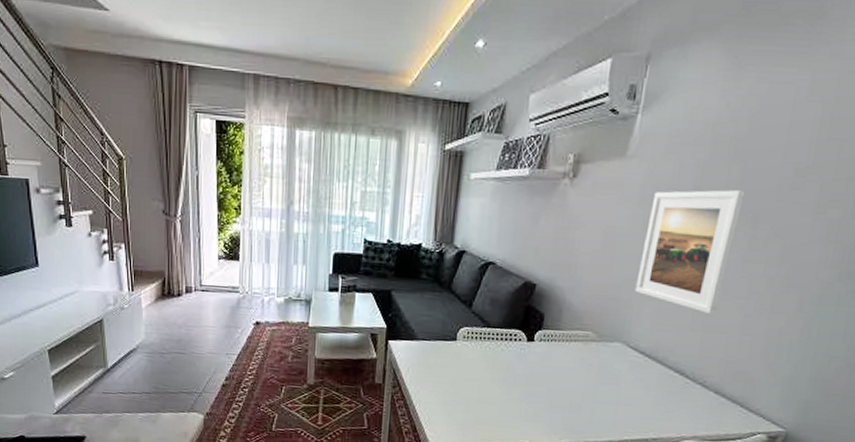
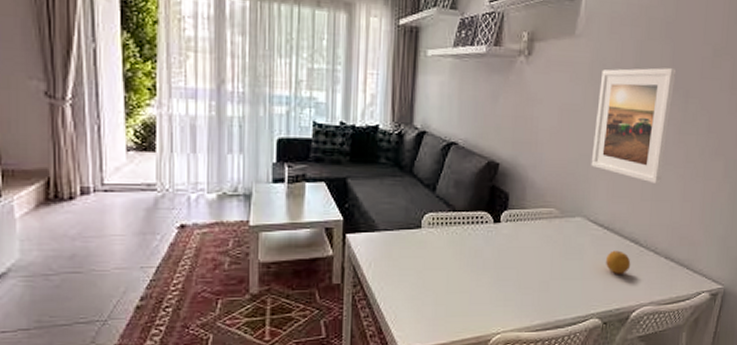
fruit: none [645,379,674,404] -> present [606,250,631,274]

